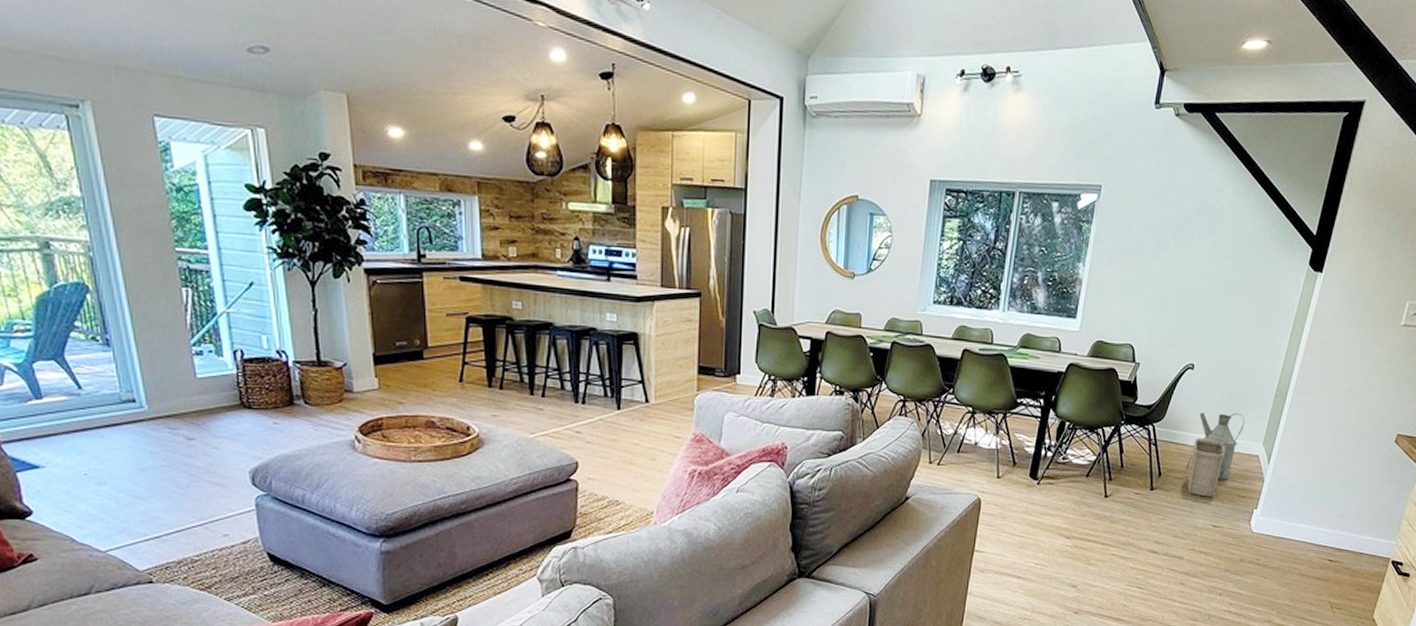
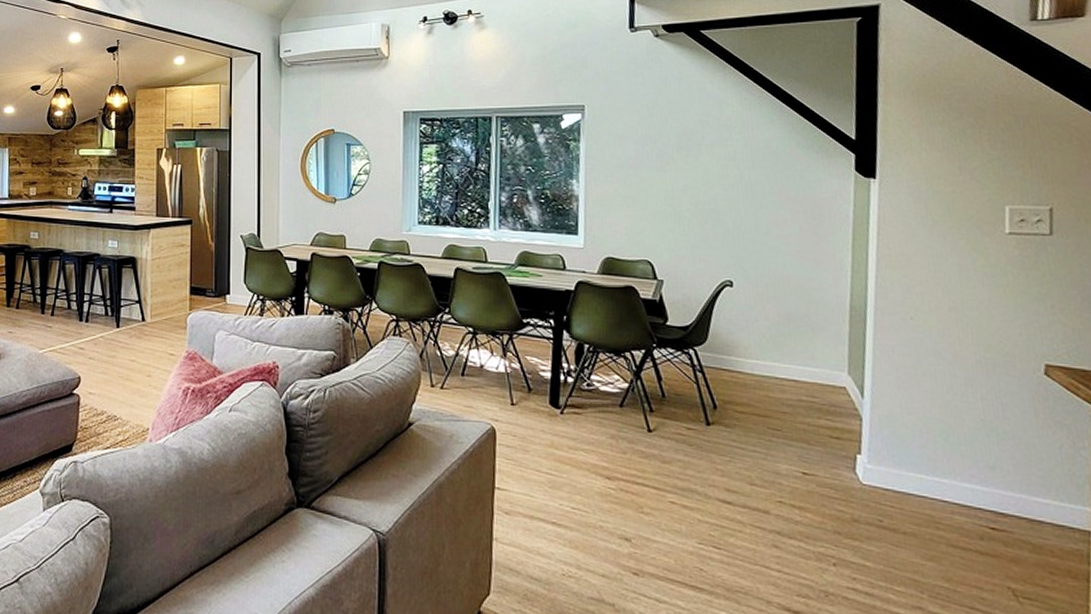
basket: present [1186,438,1226,497] -> none [748,365,803,437]
watering can: present [1199,412,1245,480] -> none [752,335,817,416]

